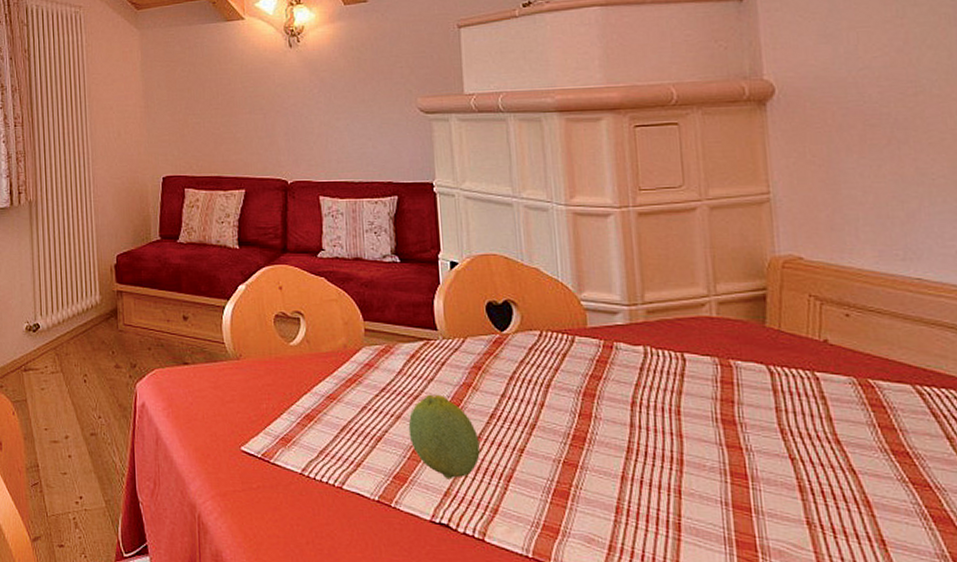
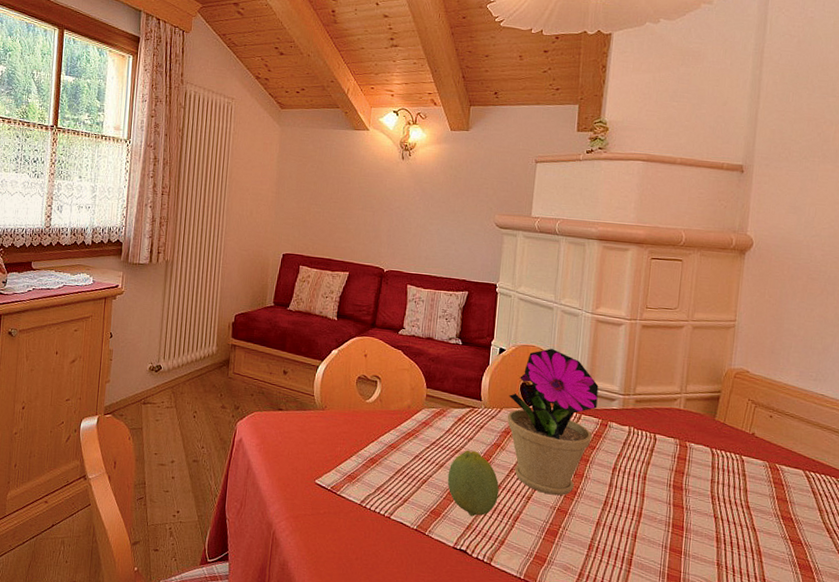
flower pot: none [472,256,596,445] -> present [507,348,599,496]

